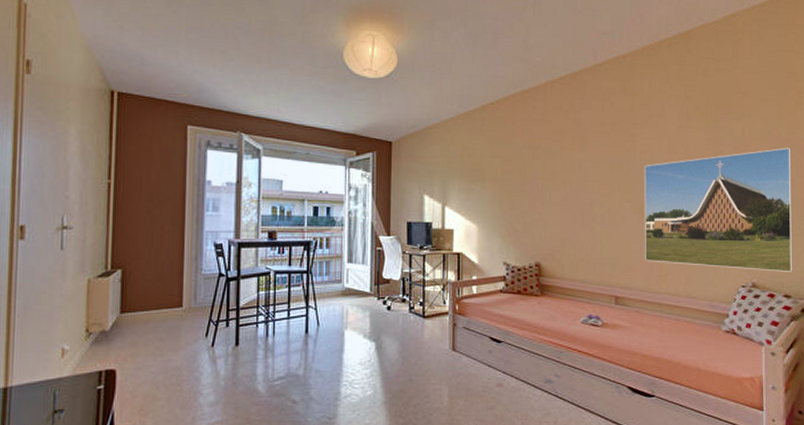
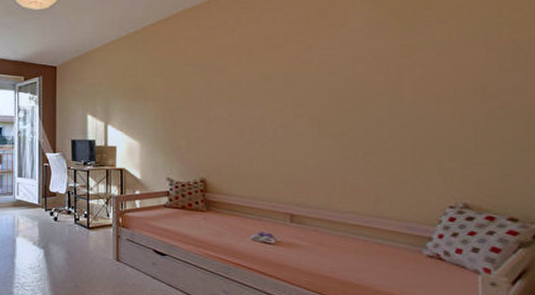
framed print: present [644,147,793,272] -> none [323,49,521,192]

